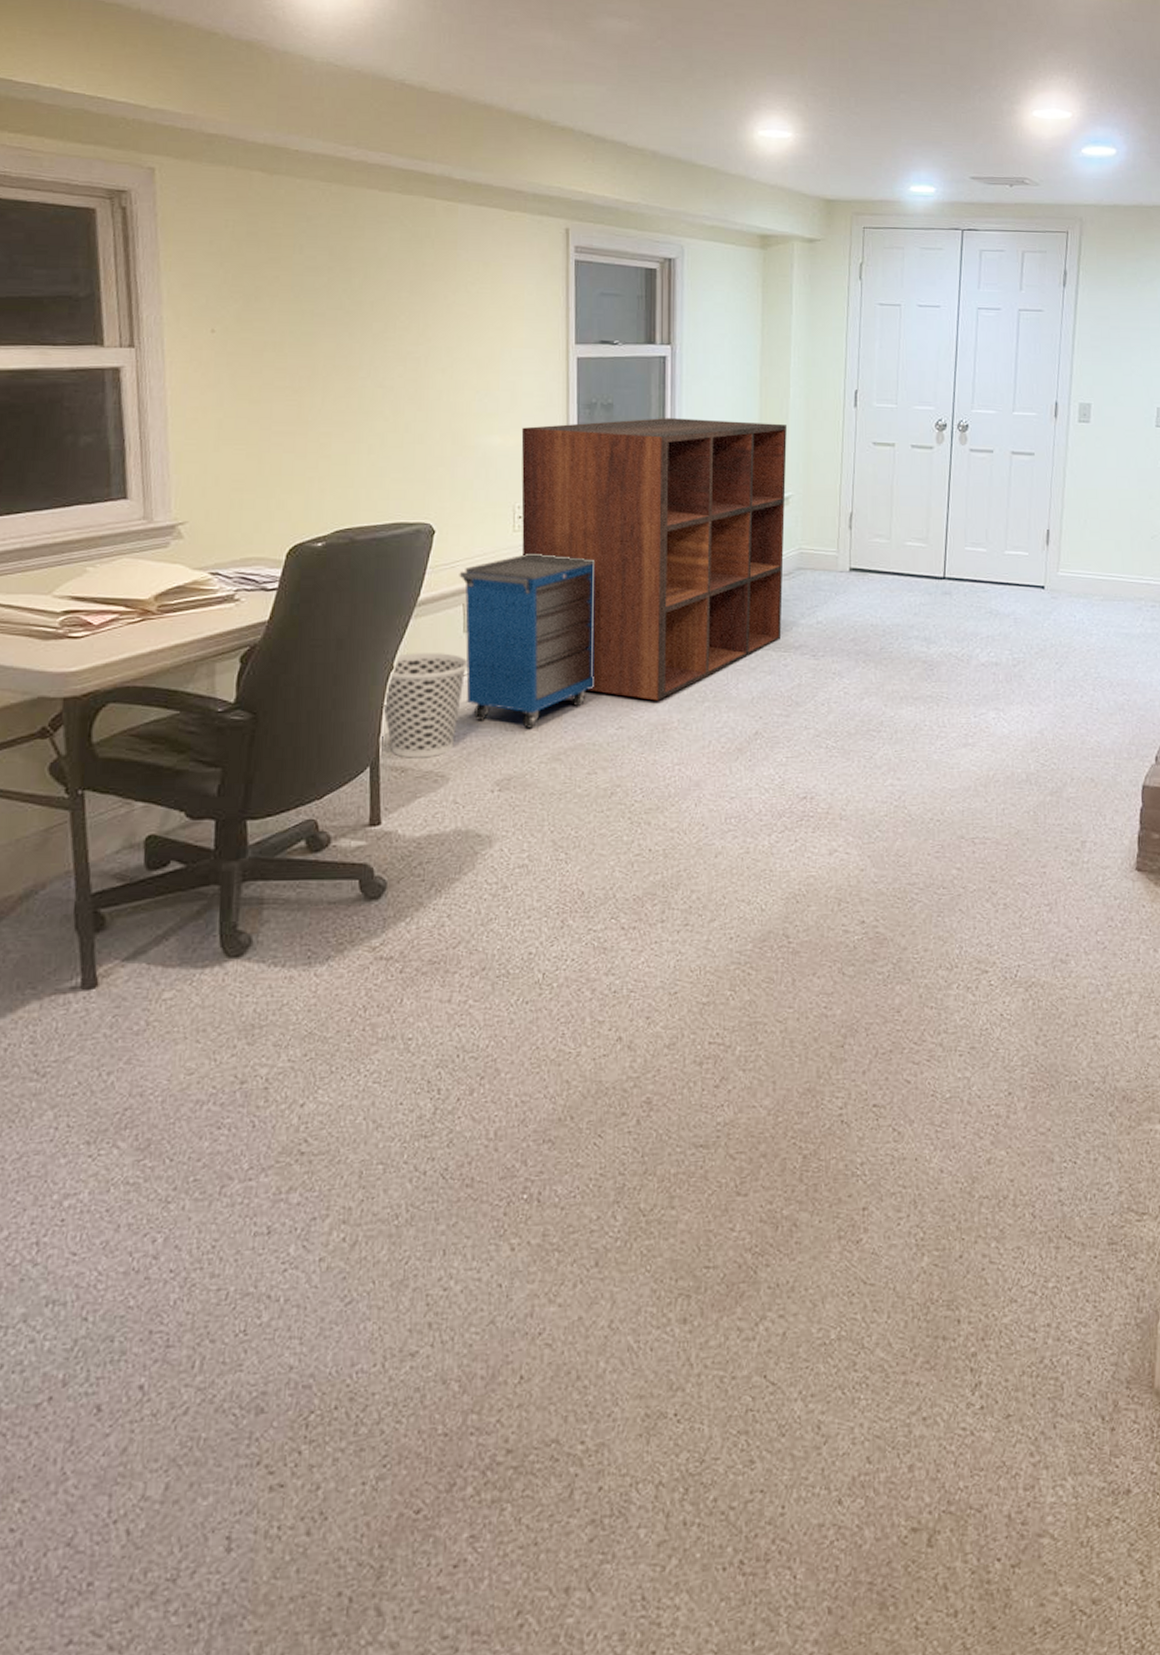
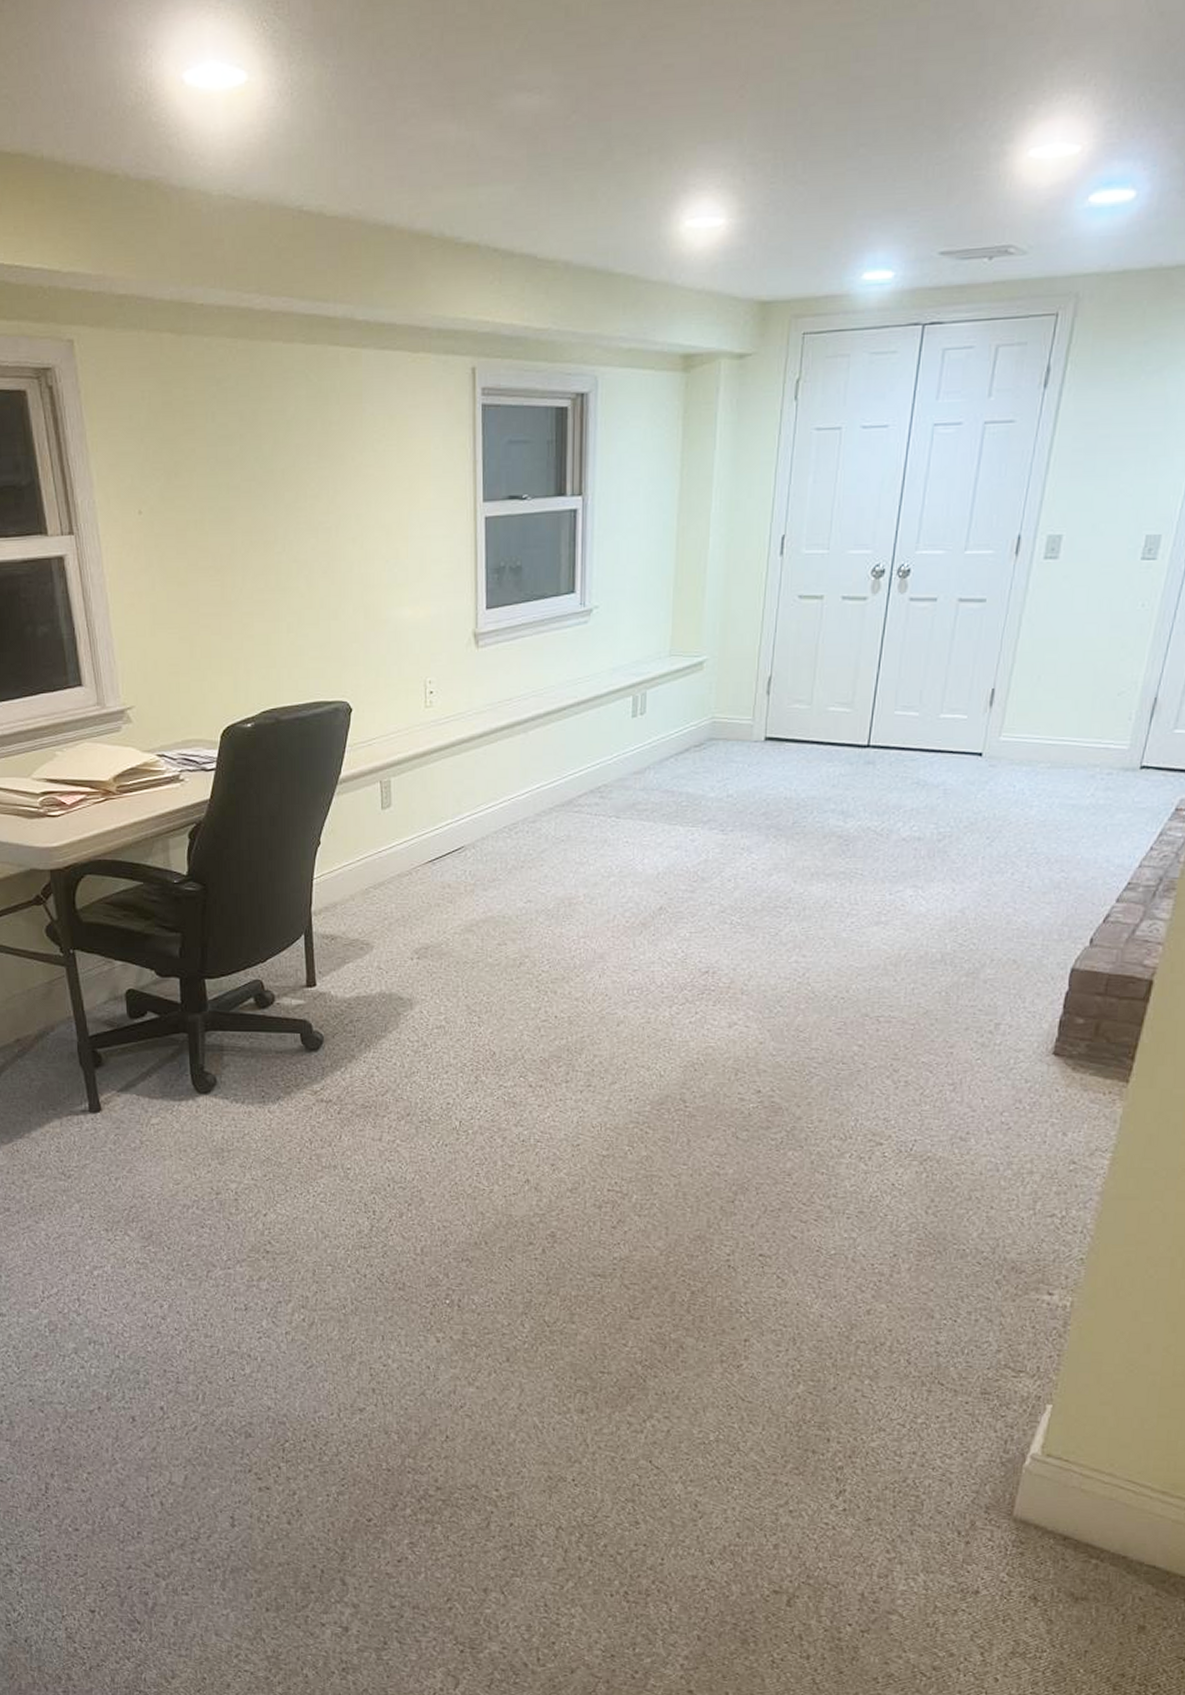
wastebasket: present [382,653,468,758] -> none [311,829,387,927]
cabinet: present [459,553,596,728] -> none [375,728,505,901]
shelving unit: present [521,418,787,701] -> none [431,578,704,876]

